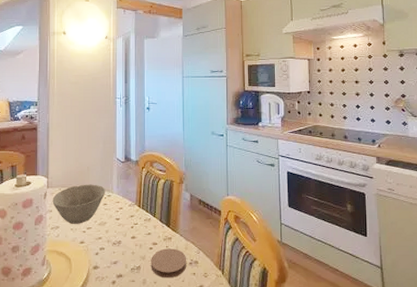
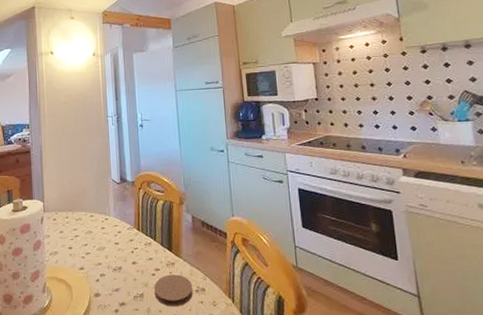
bowl: present [52,184,106,224] -> none [49,207,103,249]

